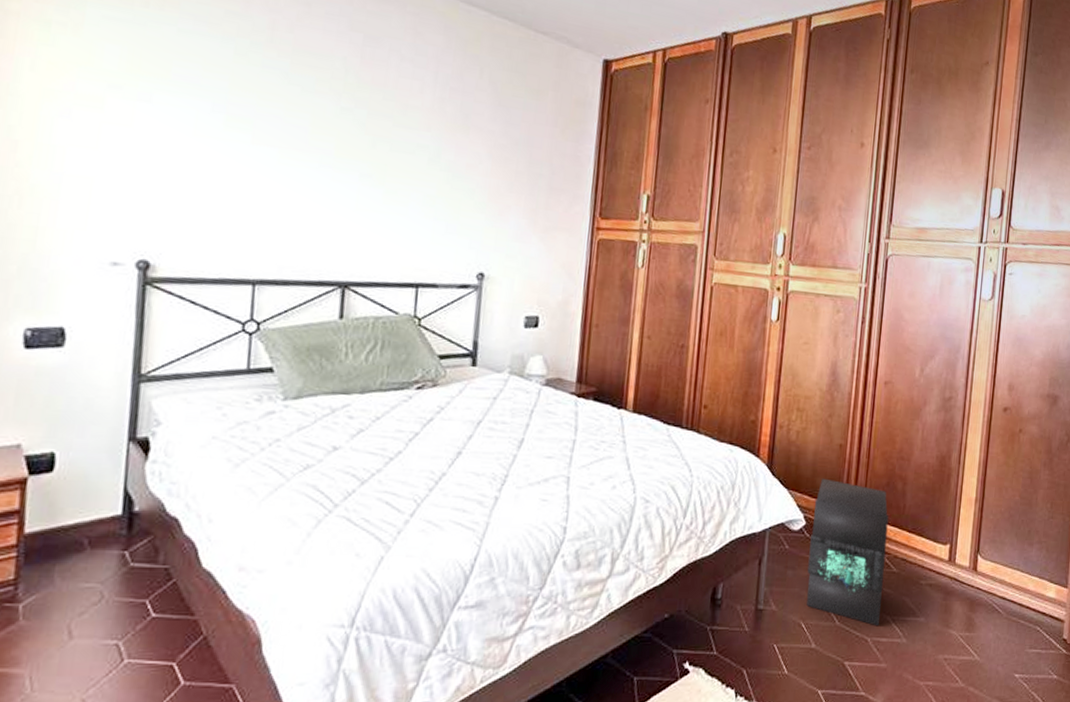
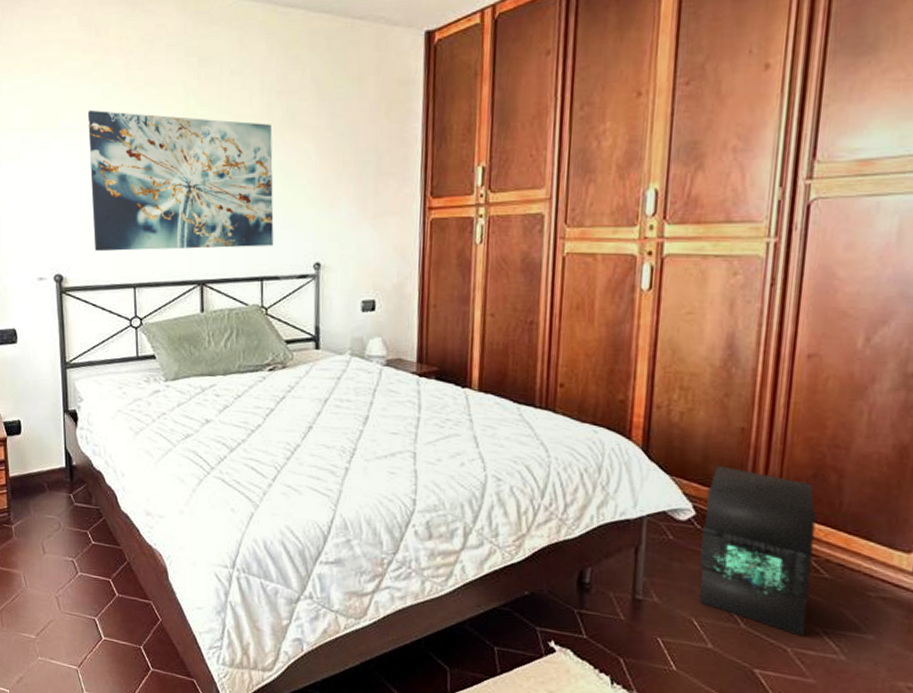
wall art: none [202,66,443,251] -> present [87,111,274,252]

